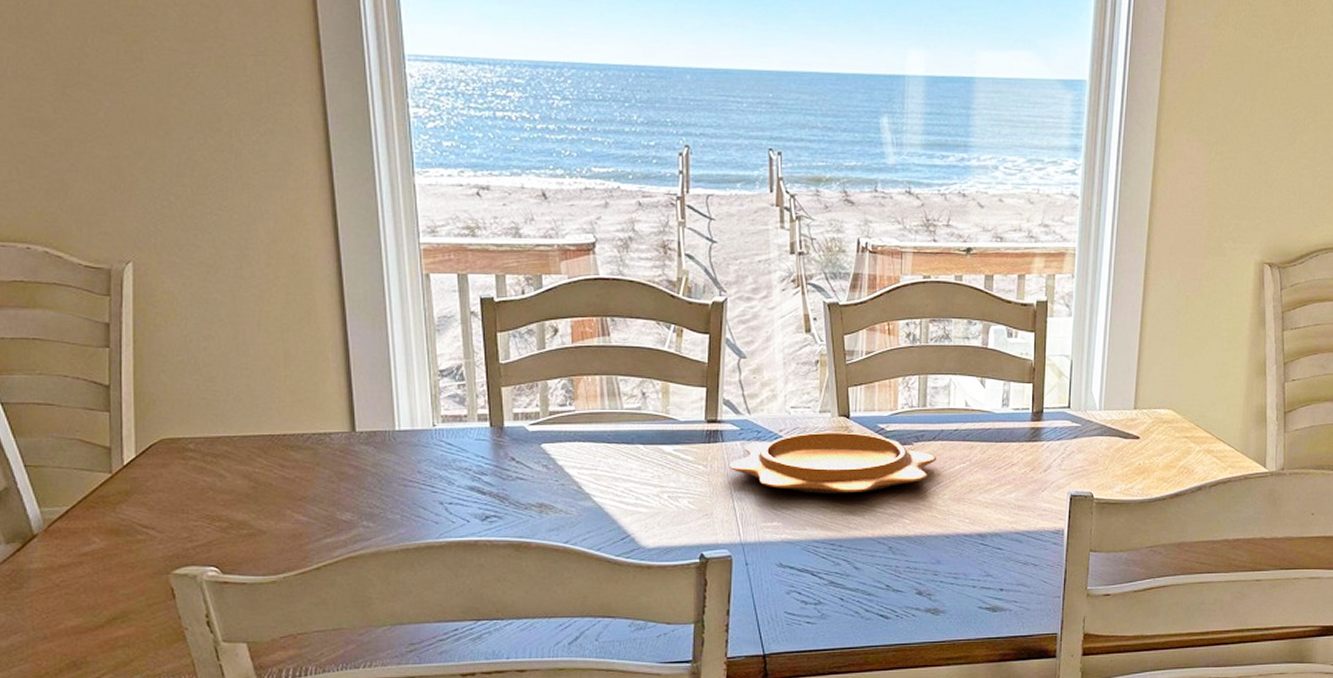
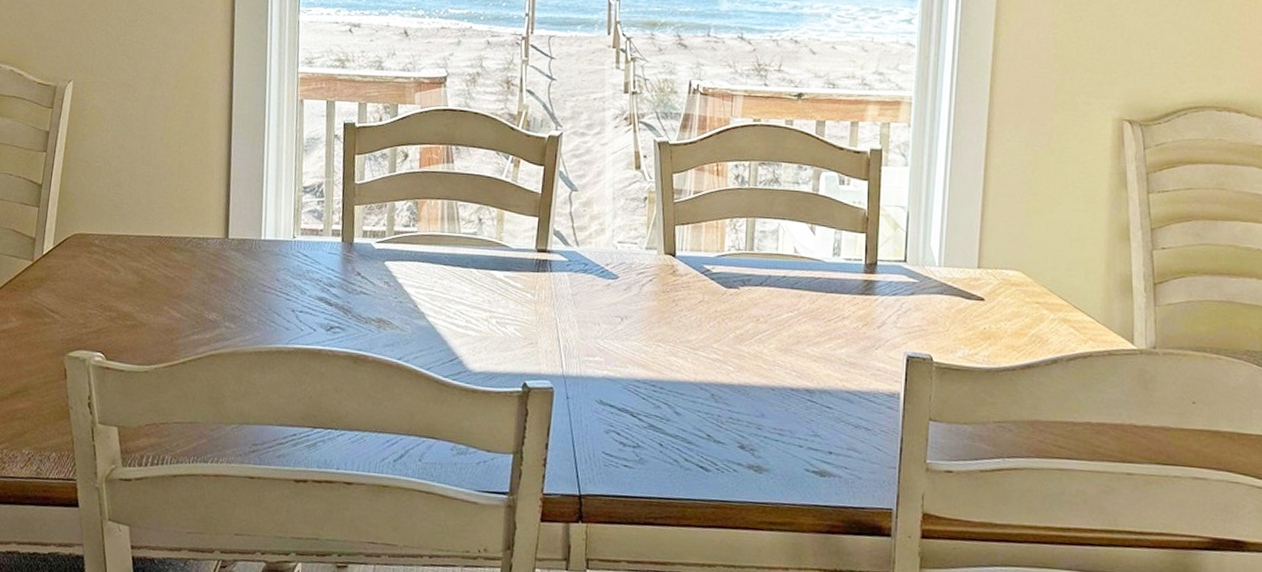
decorative bowl: present [729,432,937,494] -> none [556,268,764,335]

